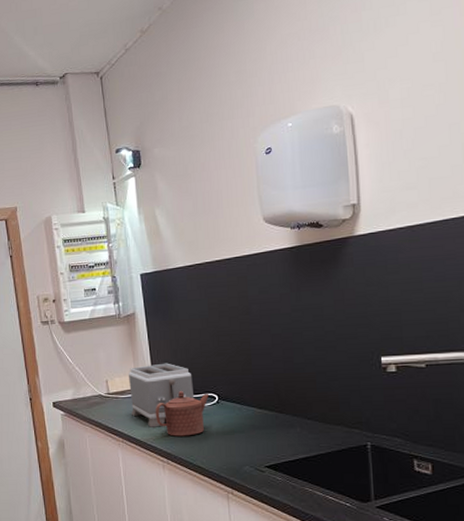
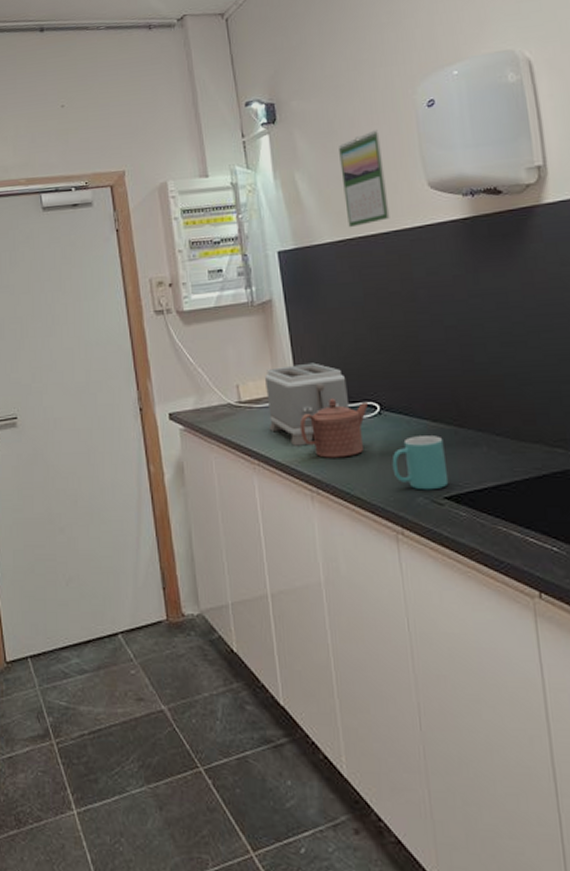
calendar: none [192,173,232,255] -> present [339,130,390,228]
mug: none [226,419,269,461] -> present [392,436,449,490]

